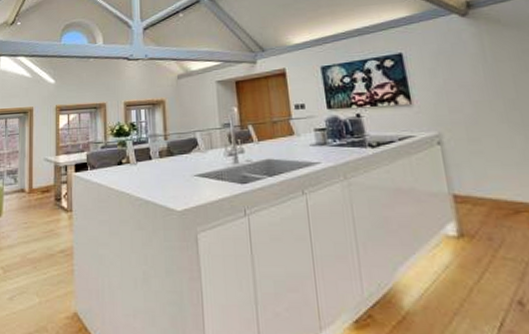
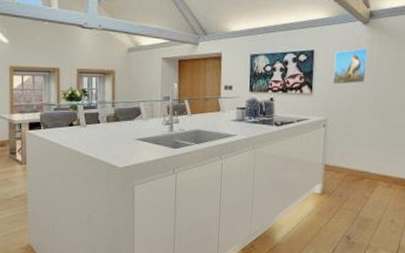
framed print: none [431,42,483,91] -> present [333,48,369,85]

